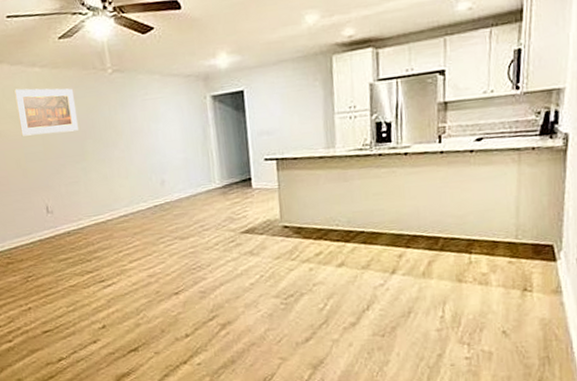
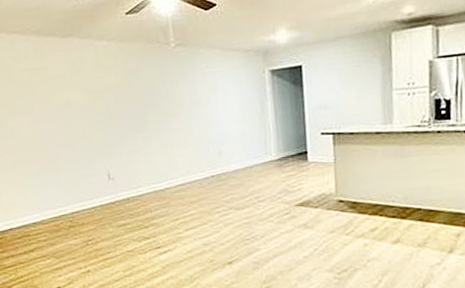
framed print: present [14,88,79,137] -> none [83,60,142,106]

